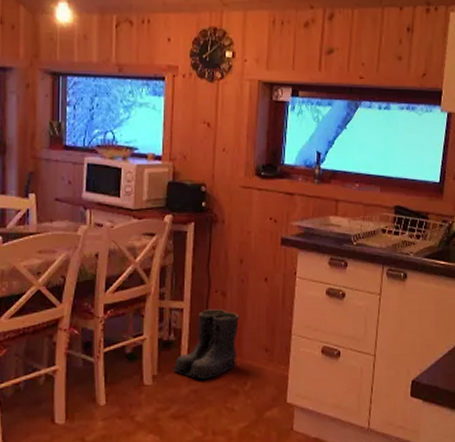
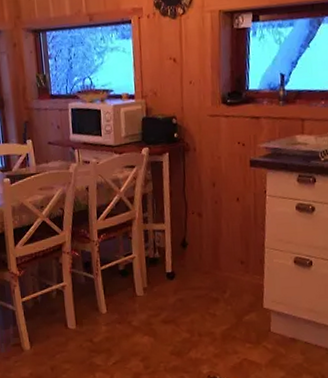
boots: present [173,309,239,380] -> none [160,228,216,290]

